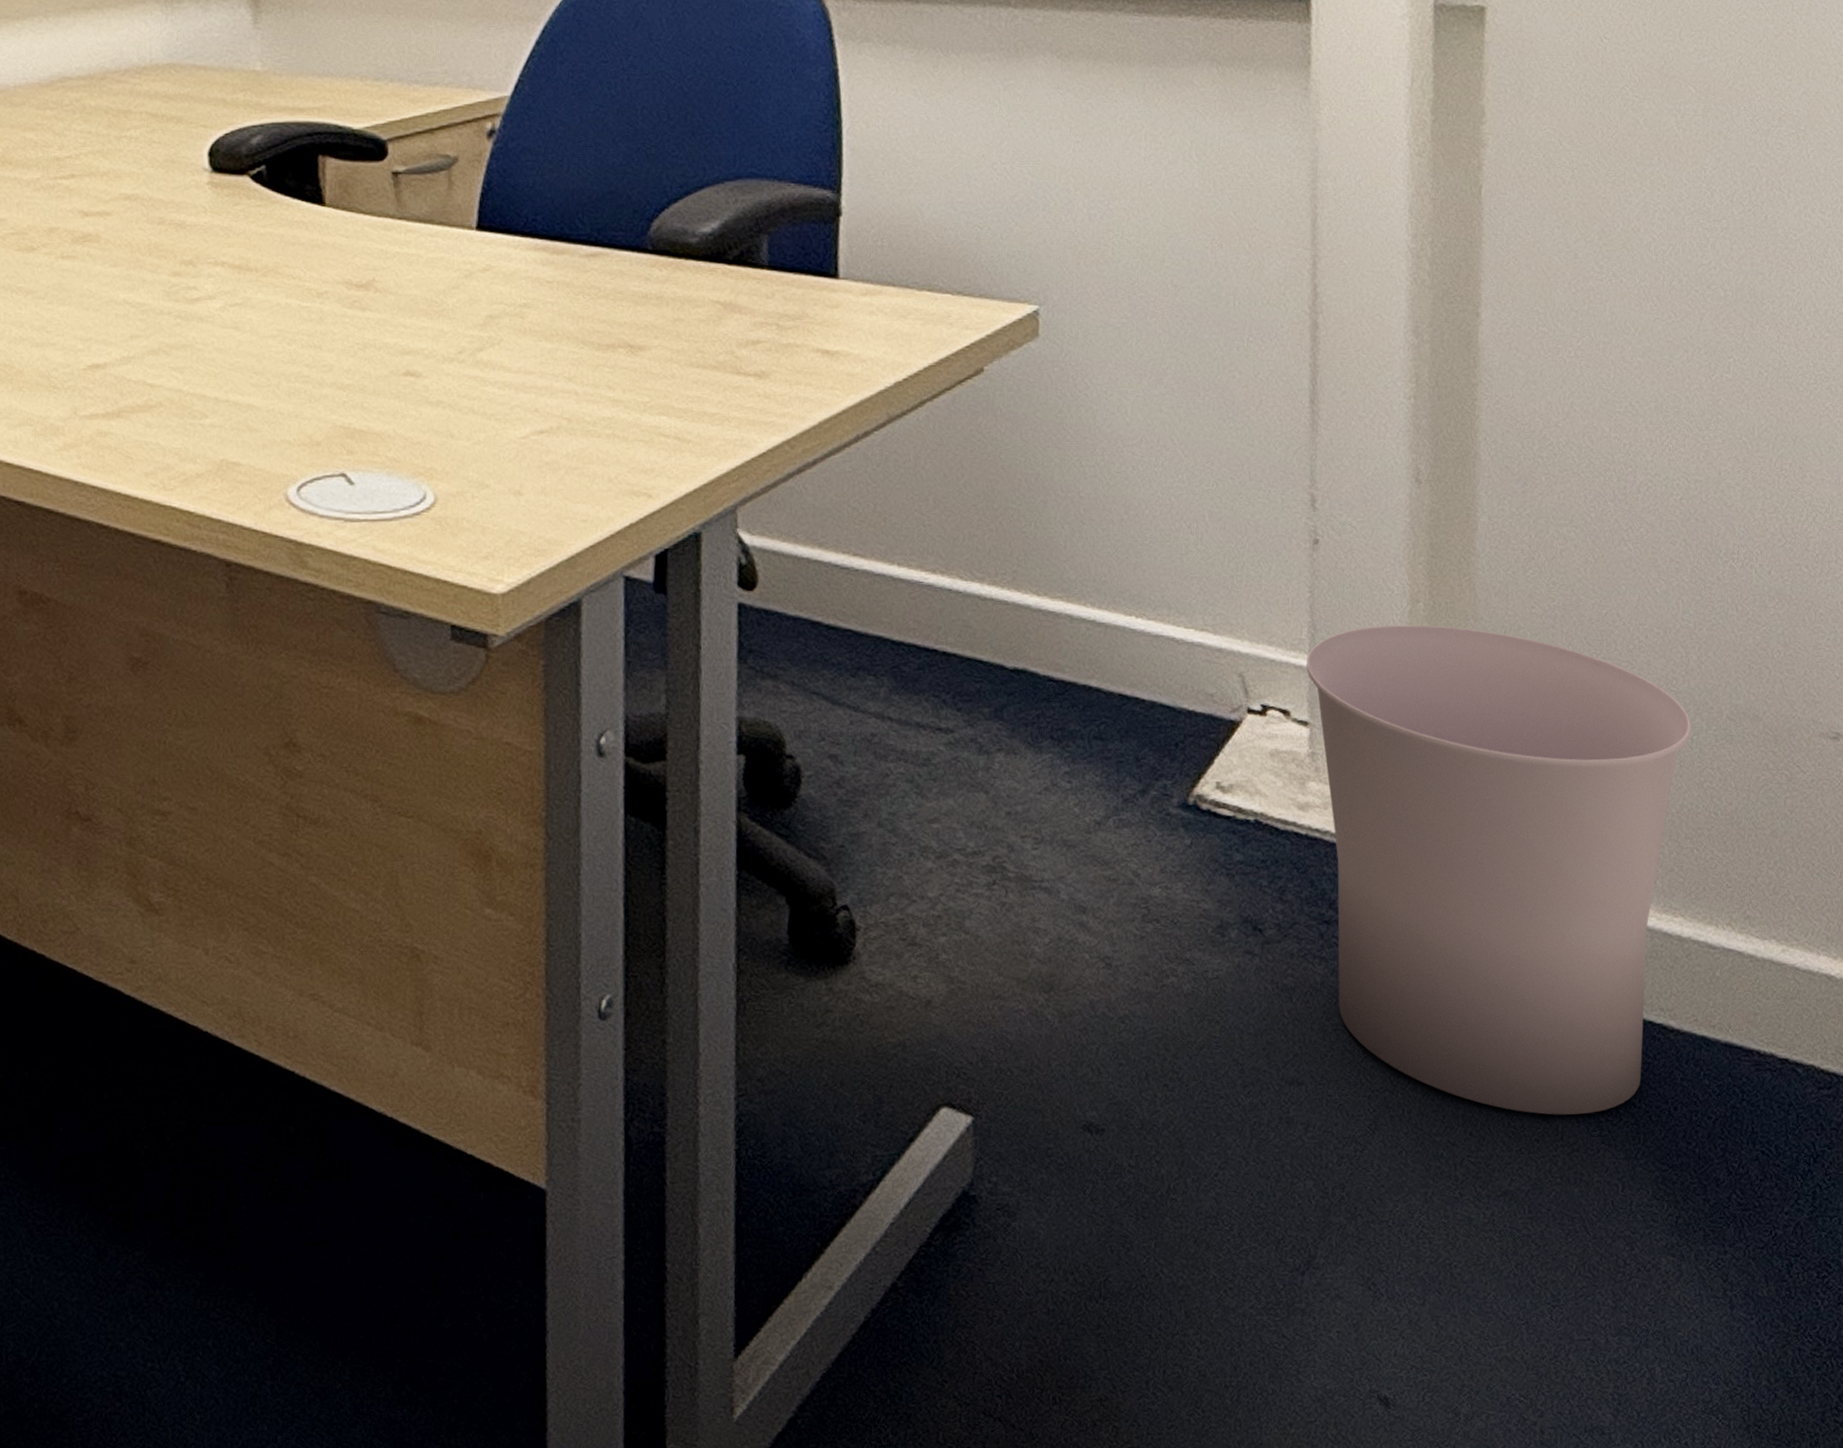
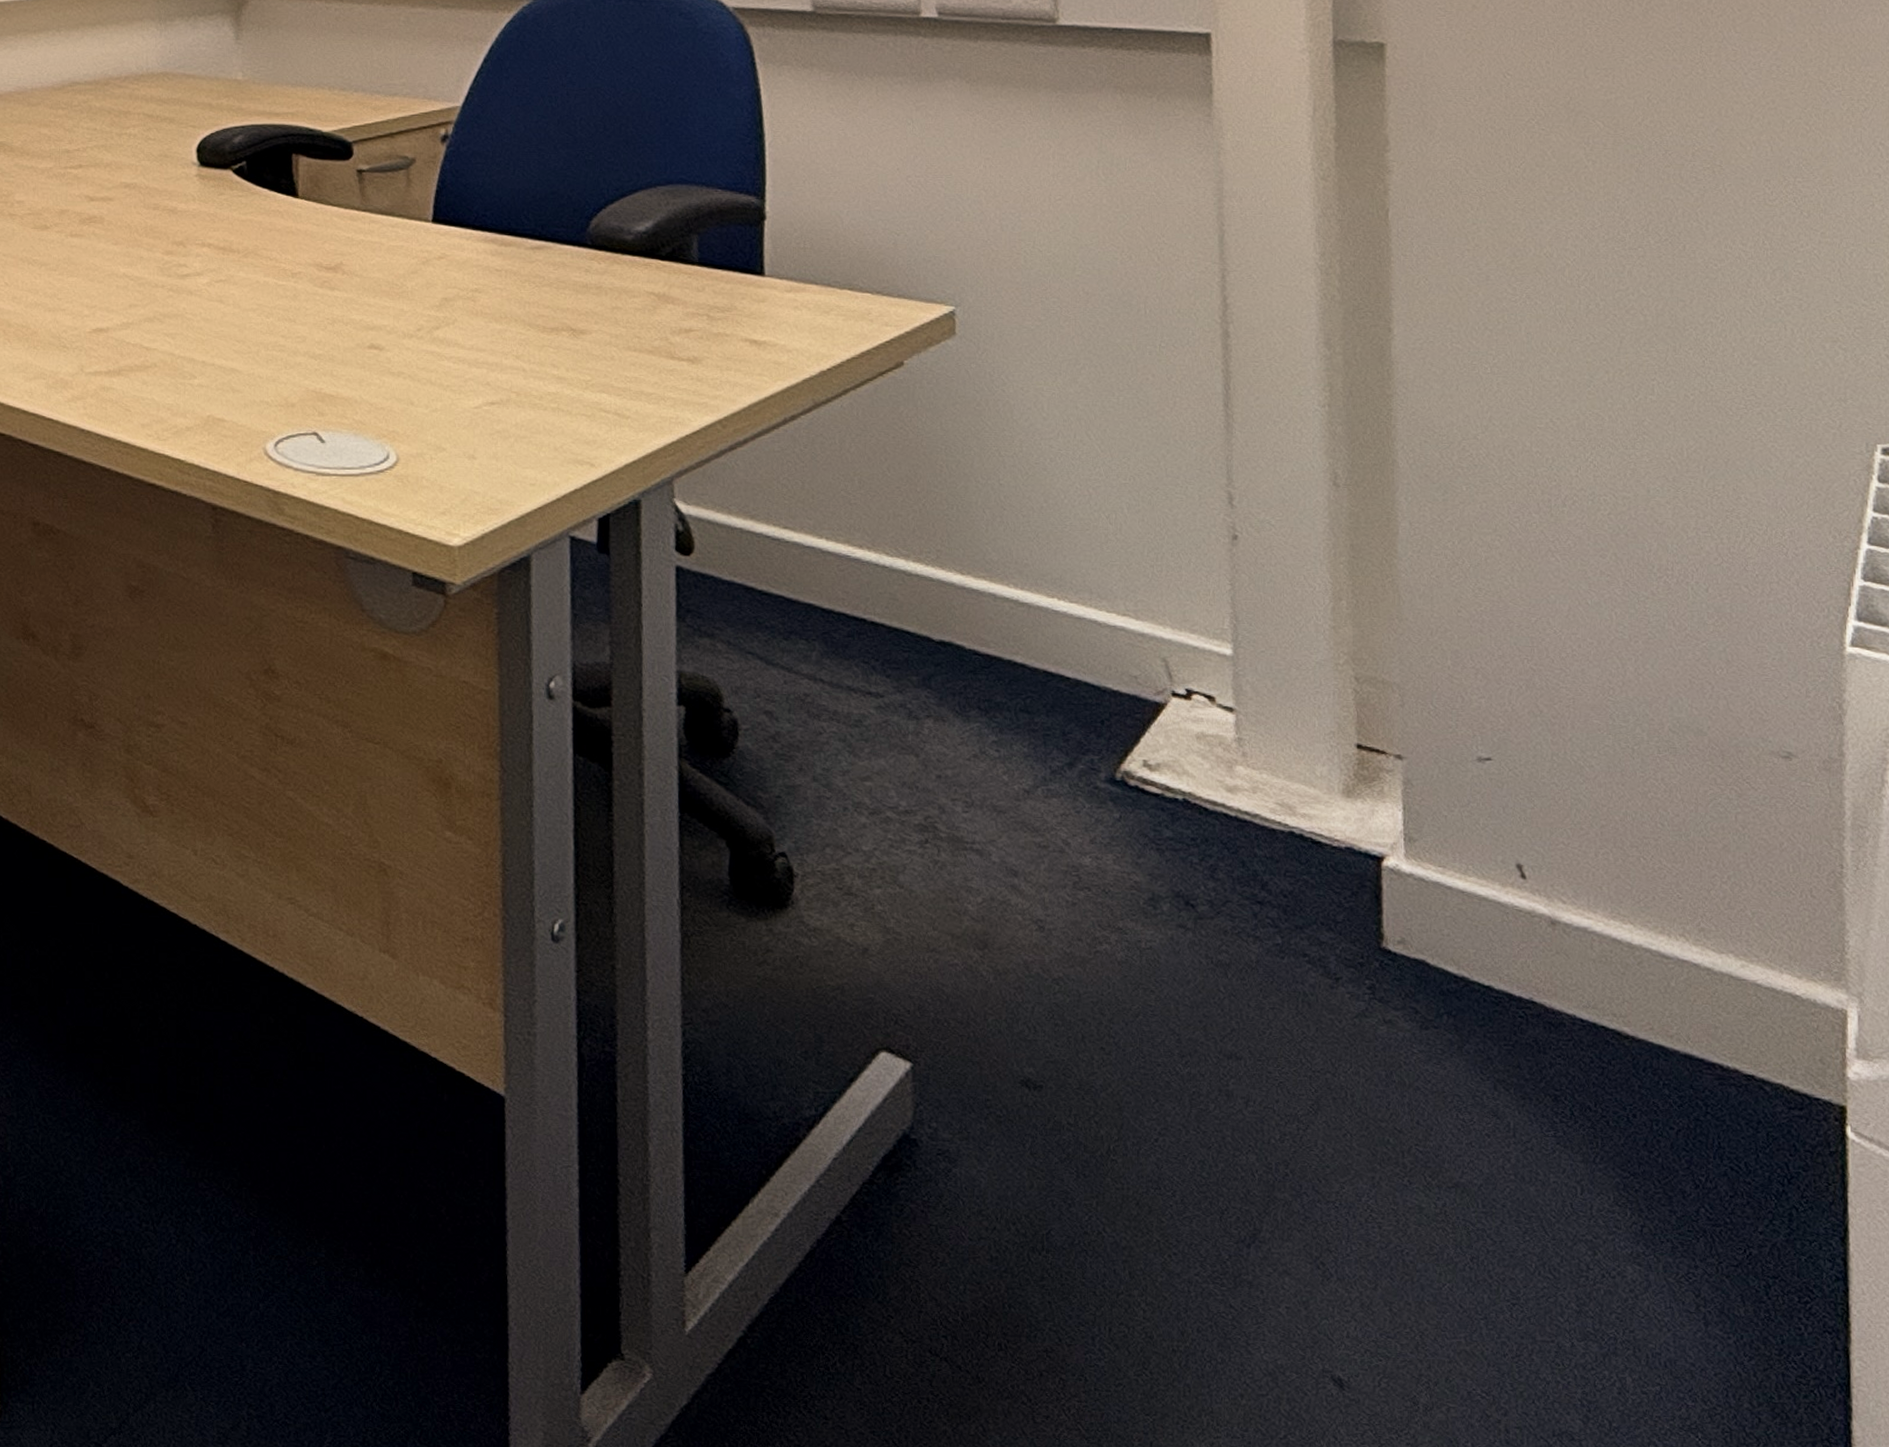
waste bin: present [1306,624,1691,1115] -> none [1230,620,1631,1113]

